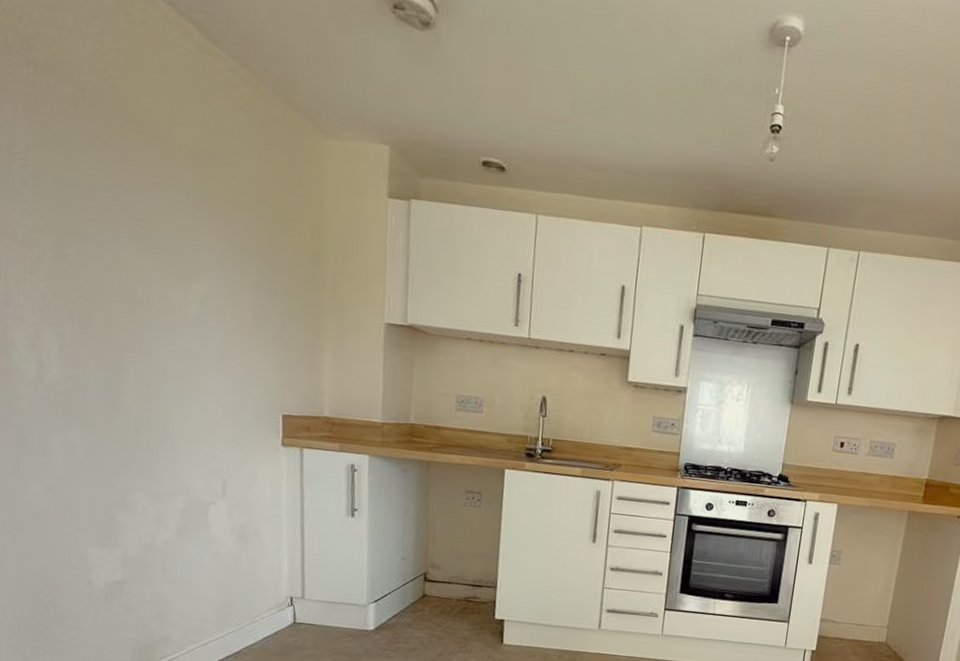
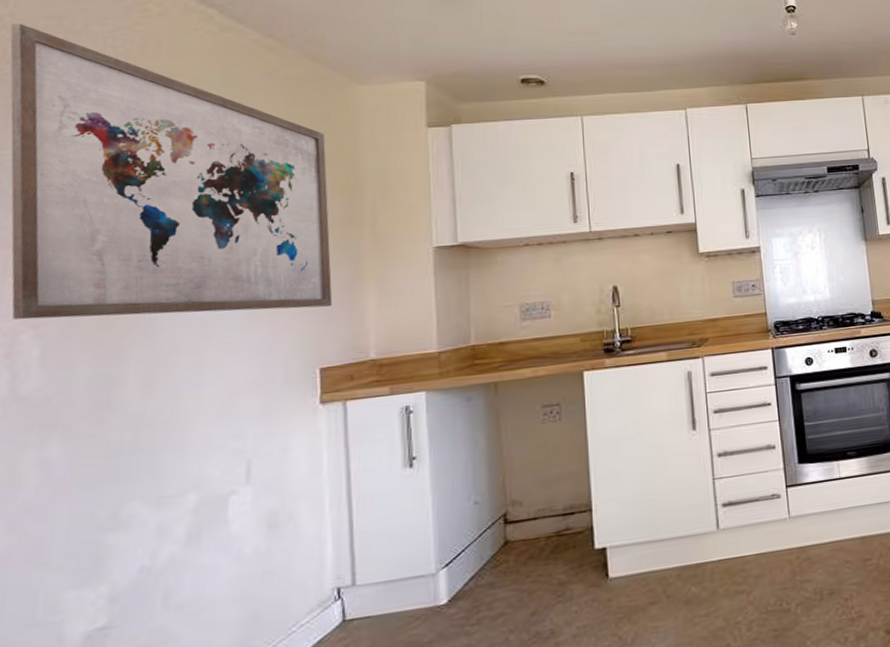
wall art: none [9,8,295,360] -> present [10,23,333,320]

